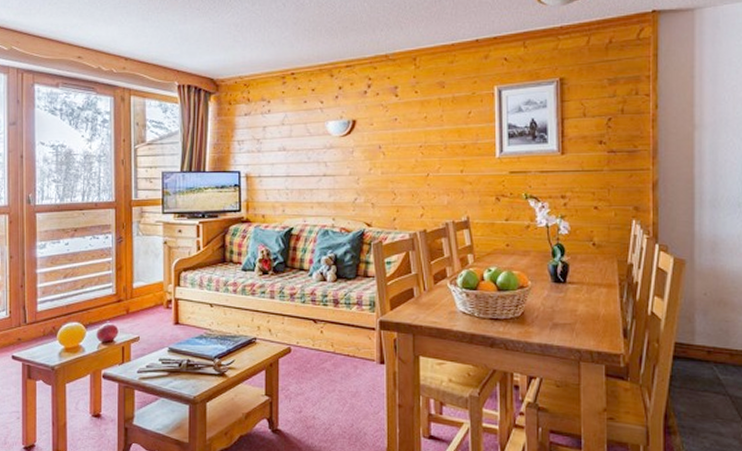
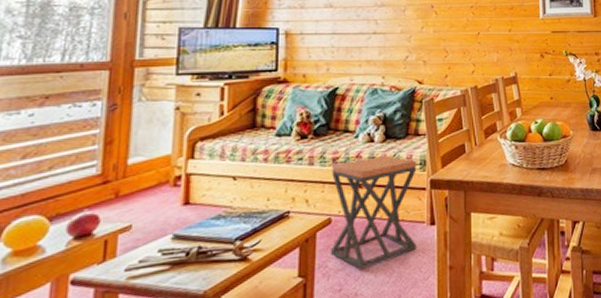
stool: none [290,295,367,396] -> present [330,156,417,269]

